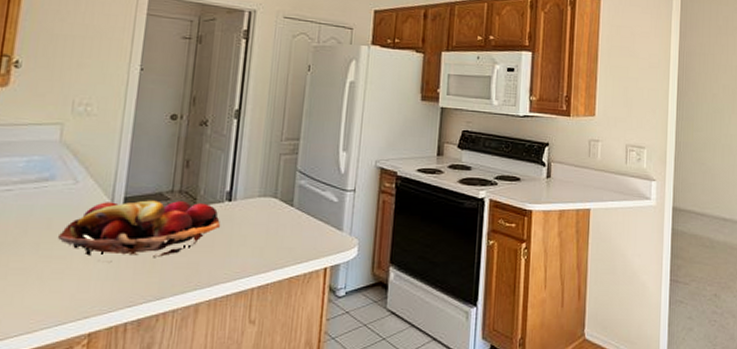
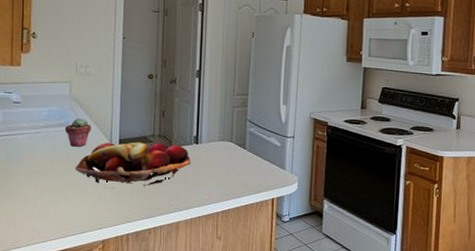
potted succulent: none [48,170,86,208] -> present [65,118,91,147]

